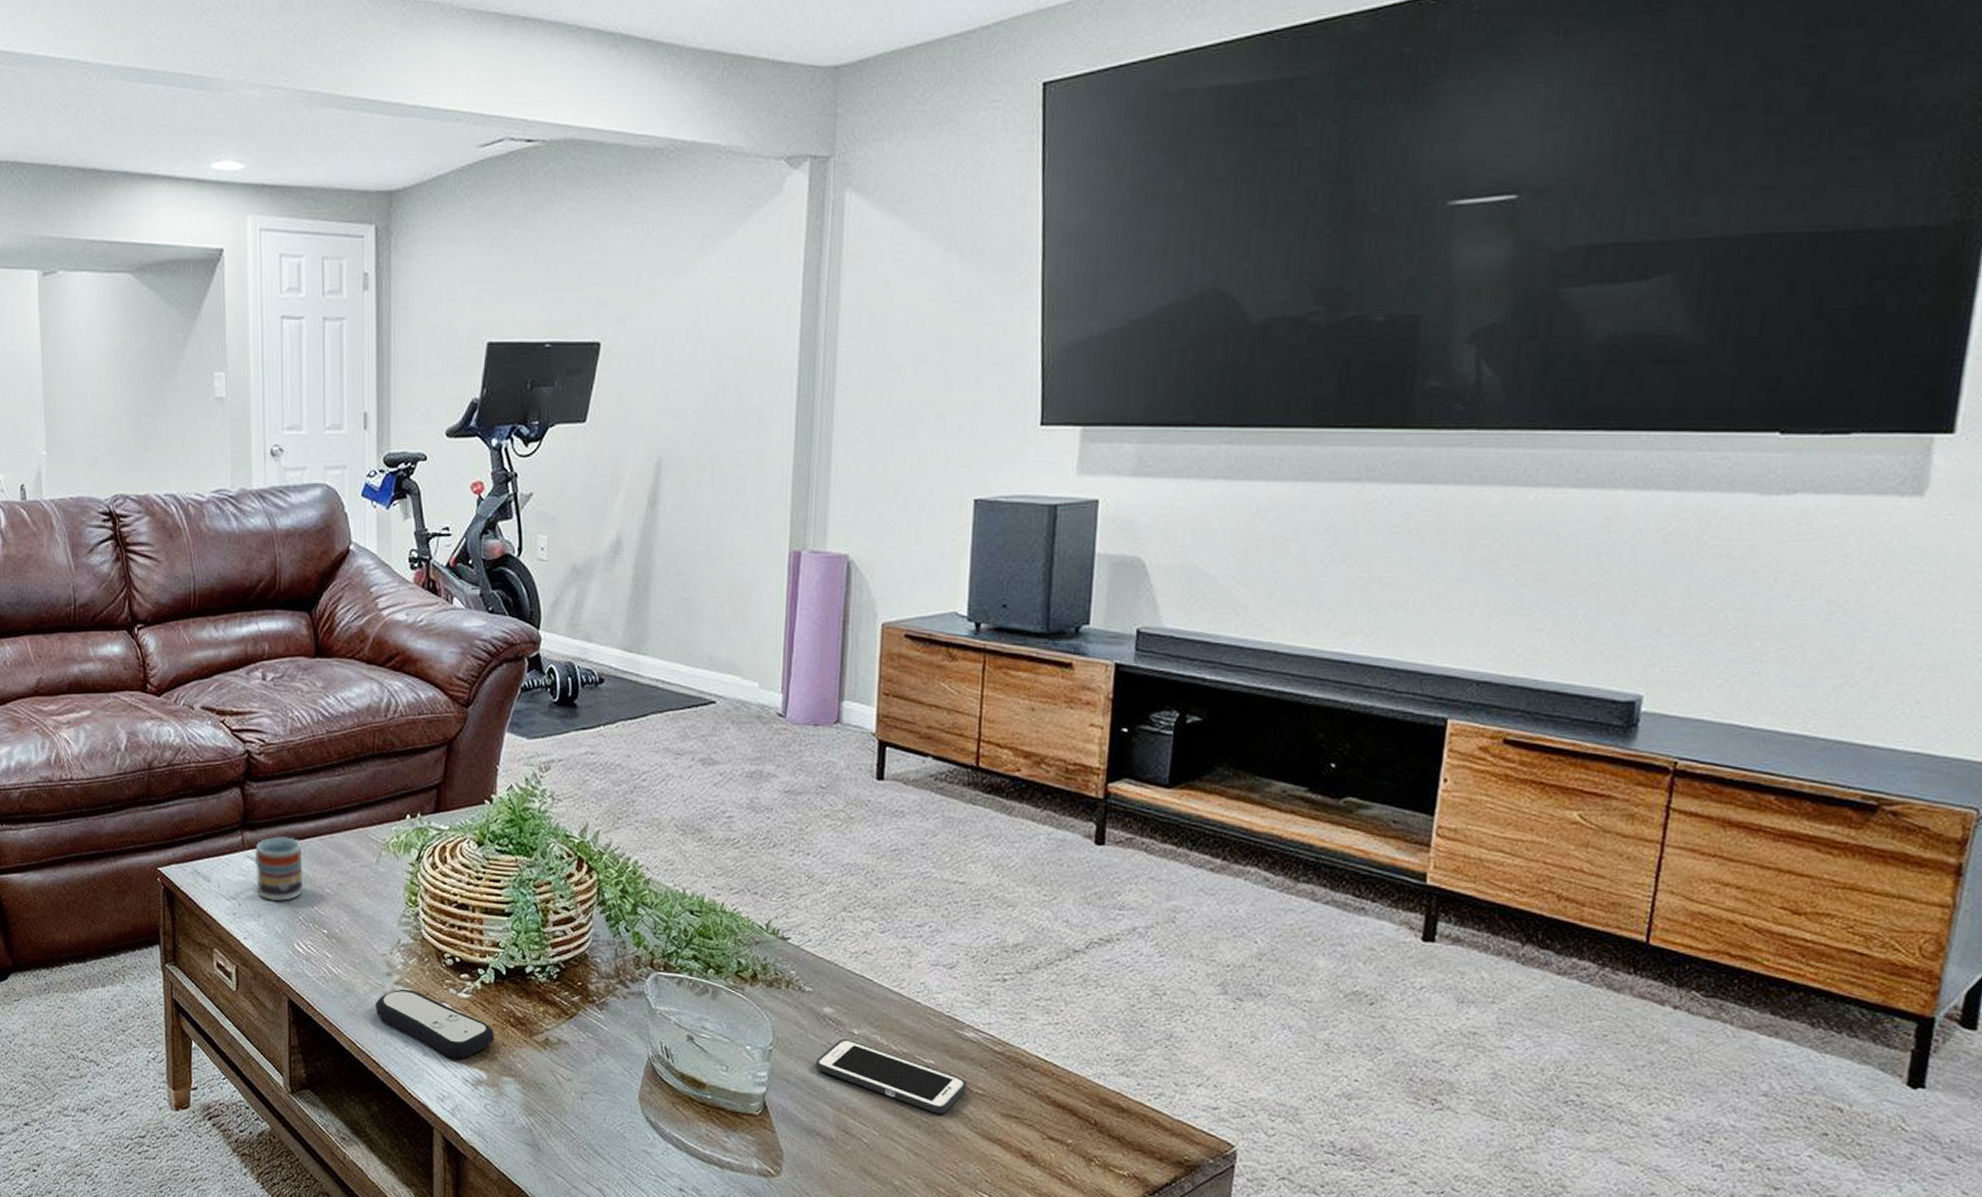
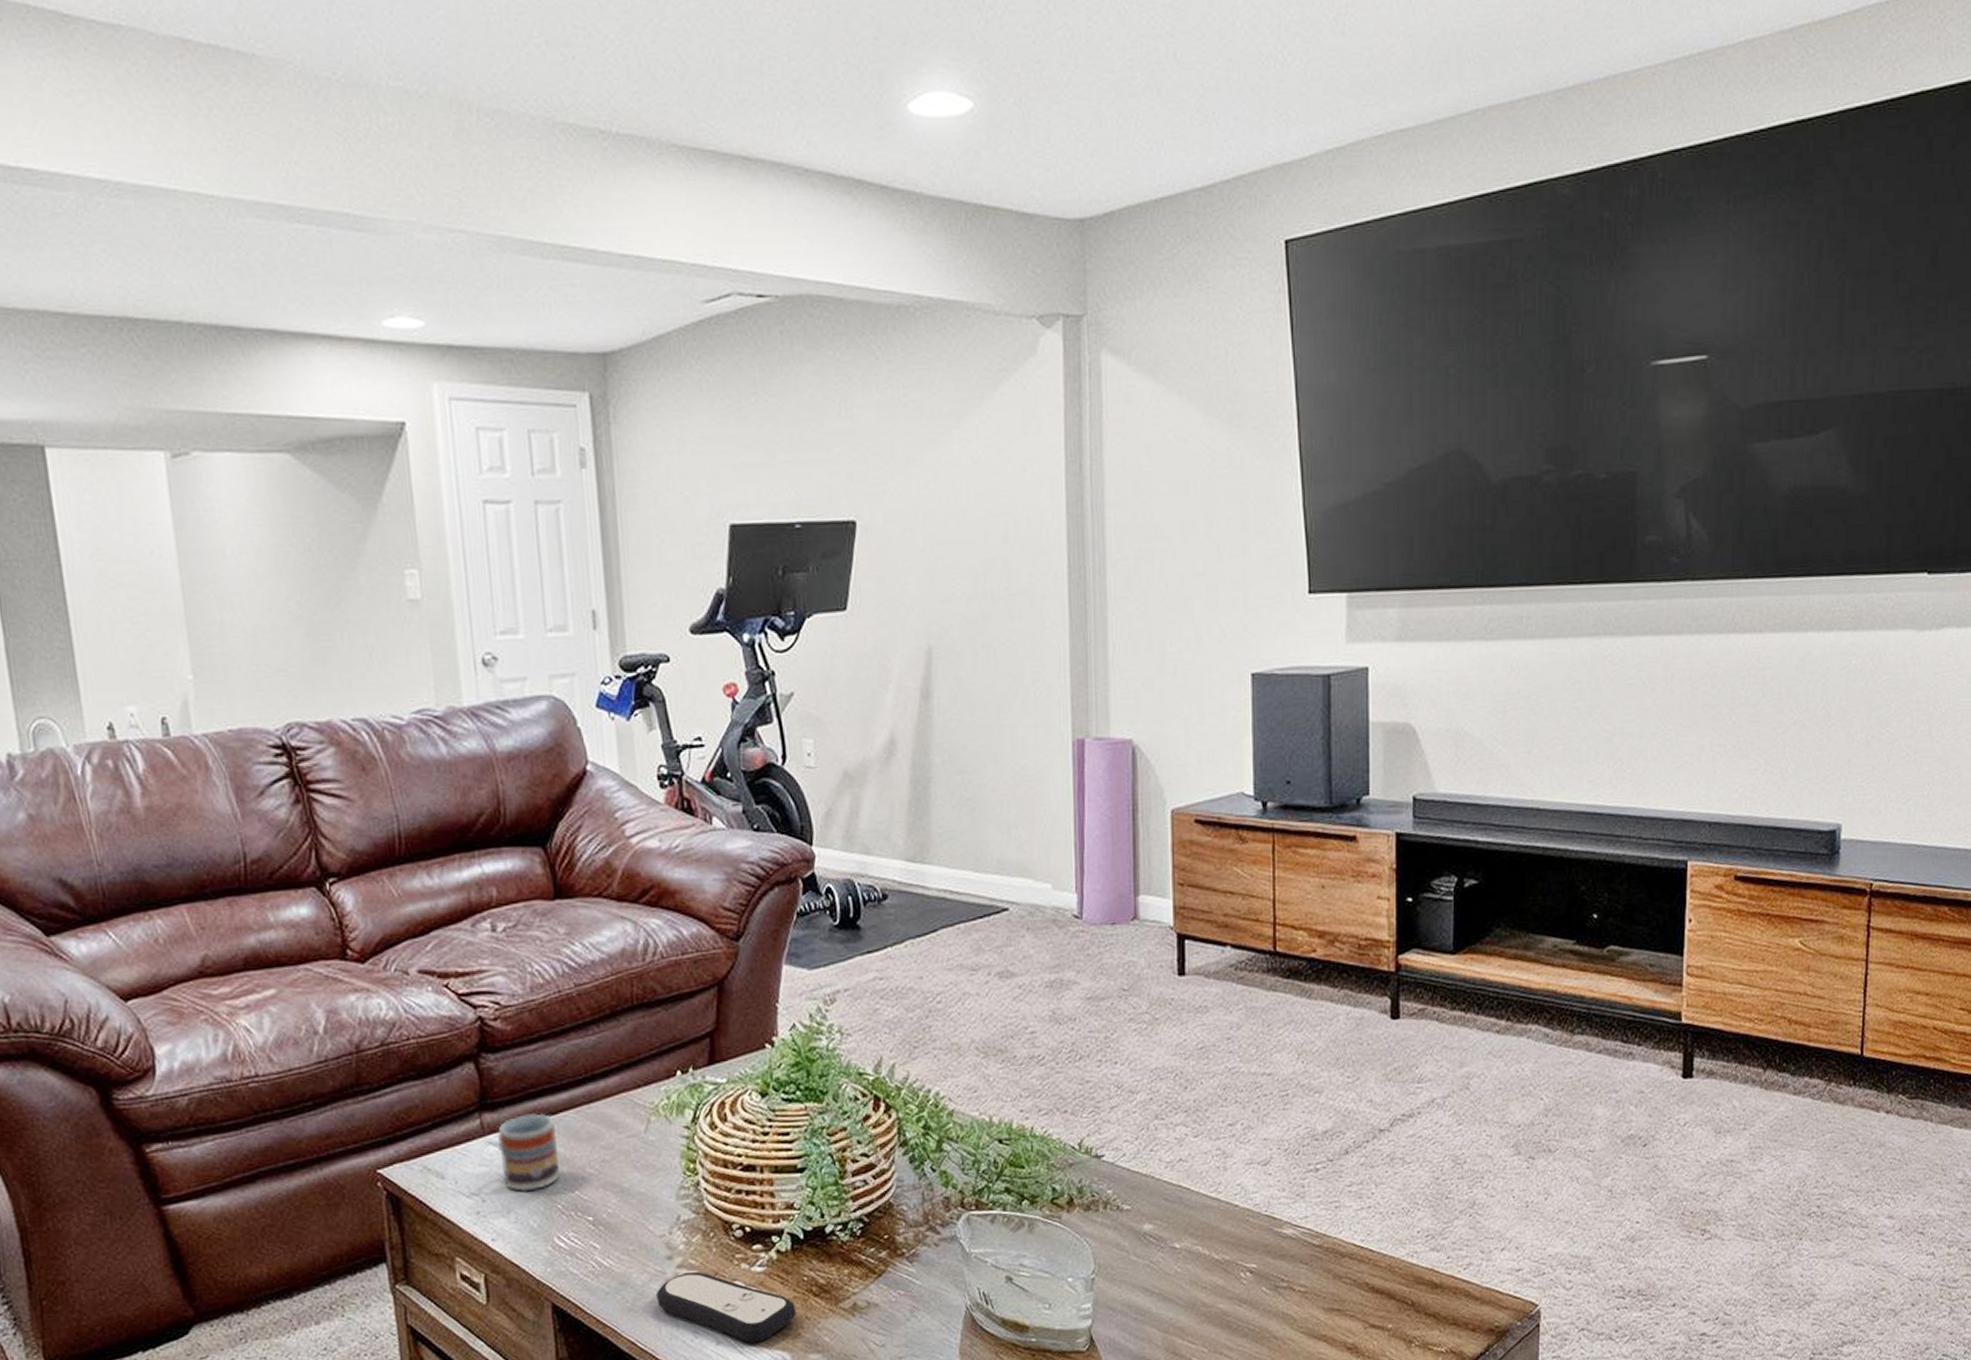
cell phone: present [815,1039,967,1114] -> none [1139,1255,1290,1319]

